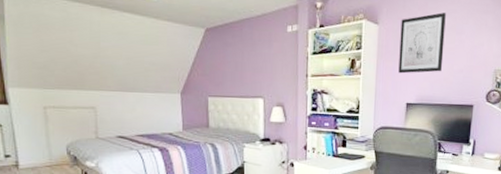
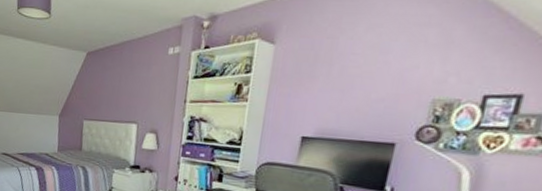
wall art: present [398,12,446,74] -> none [295,28,367,102]

